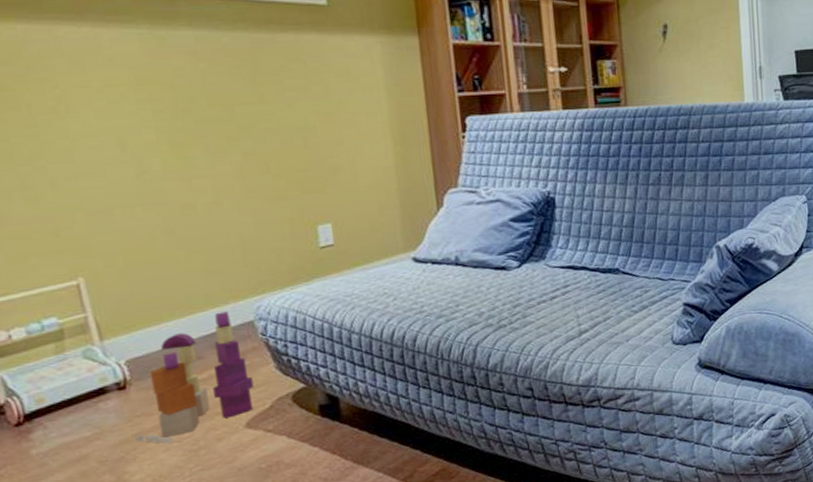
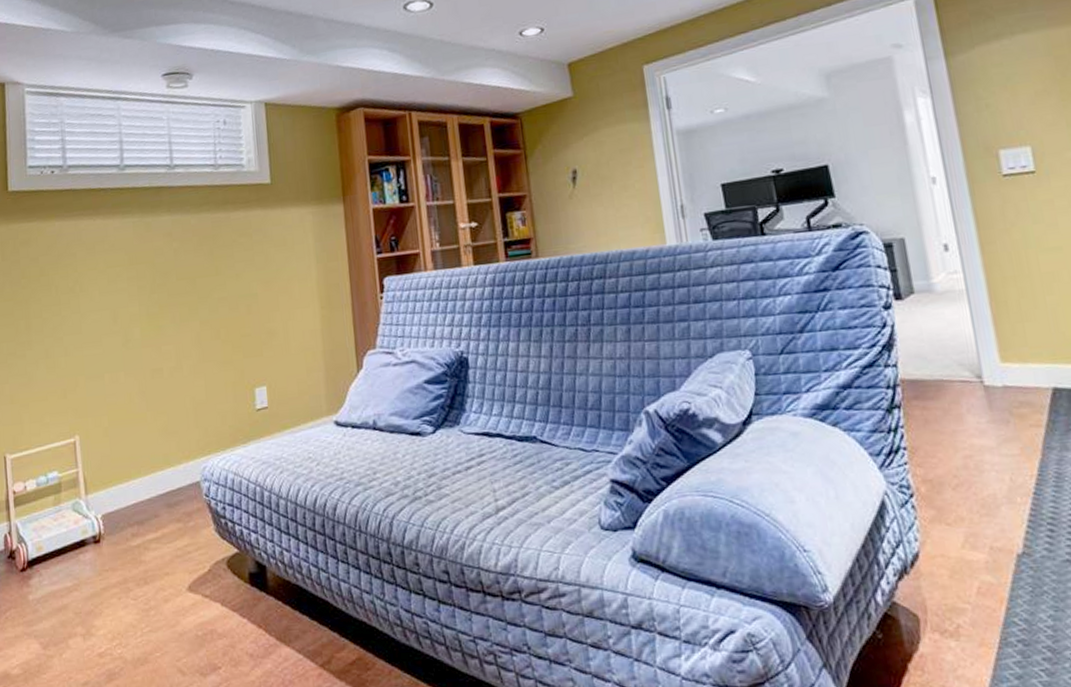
toy blocks: present [134,311,254,444] -> none [102,471,196,601]

